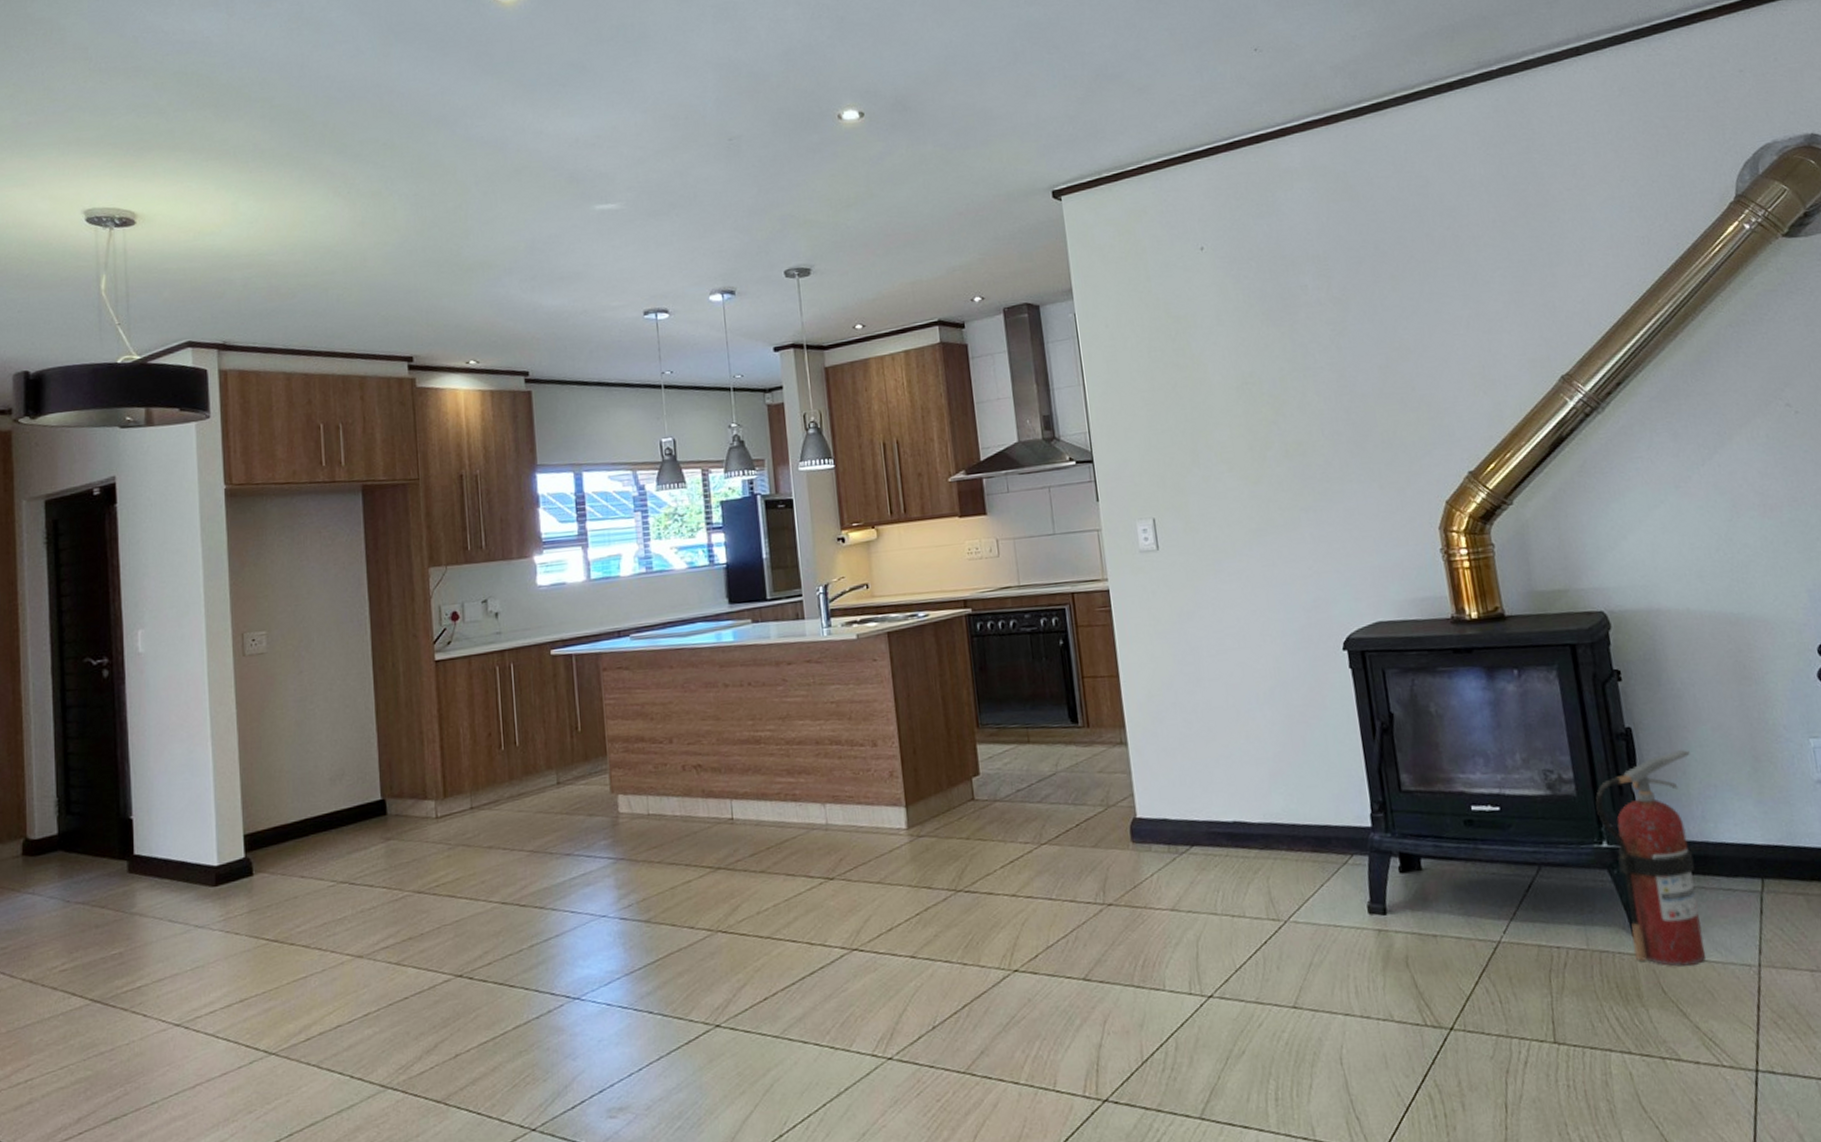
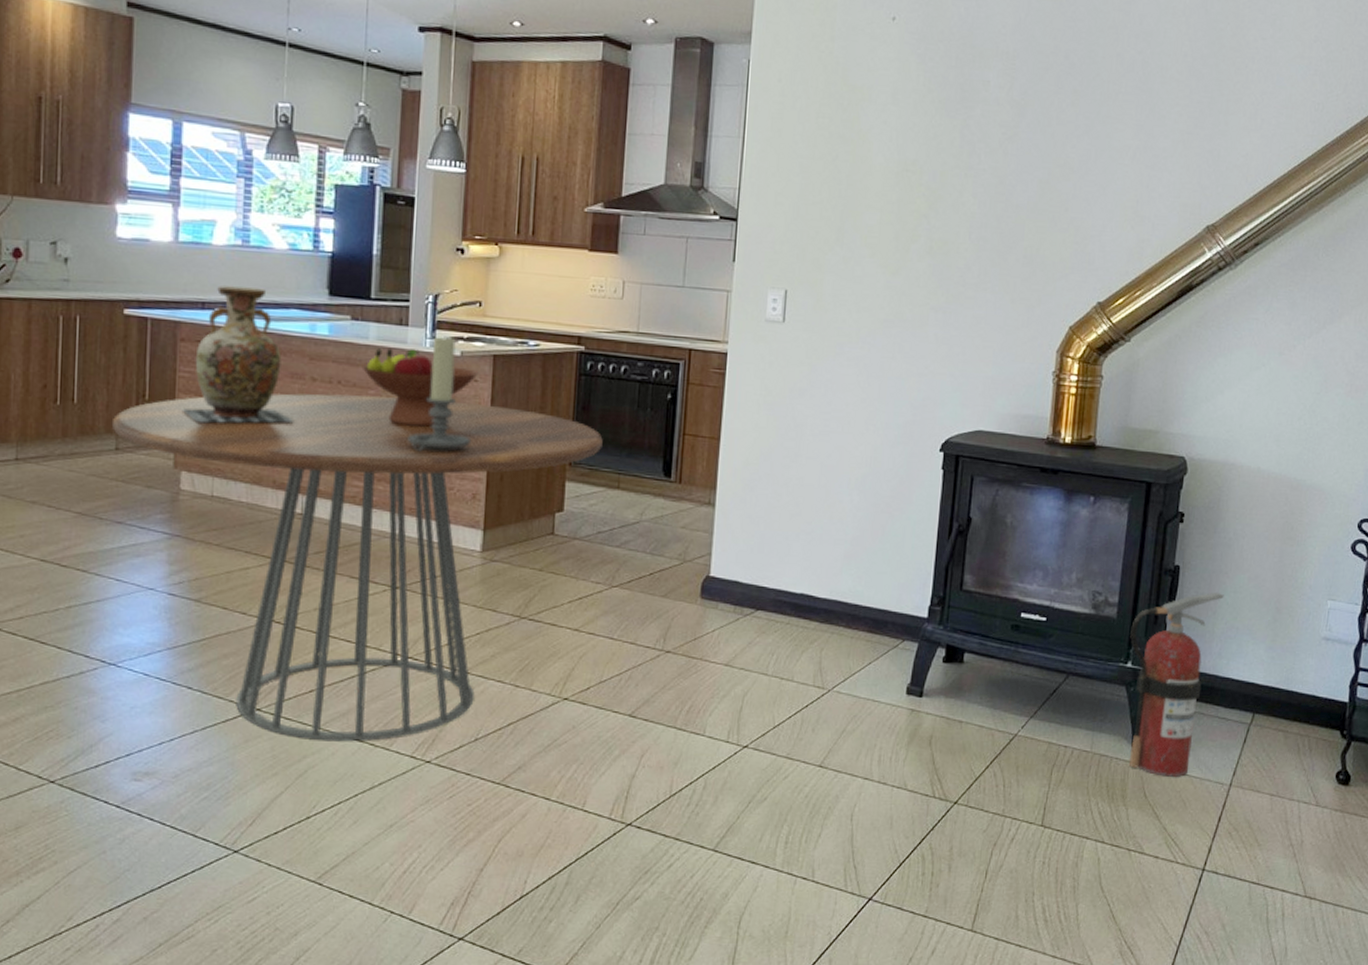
dining table: none [552,680,1006,1050] -> present [113,393,603,741]
vase: none [611,608,714,745] -> present [181,286,294,423]
fruit bowl: none [767,640,876,716] -> present [361,347,479,427]
candle holder: none [820,622,879,739] -> present [407,336,470,452]

